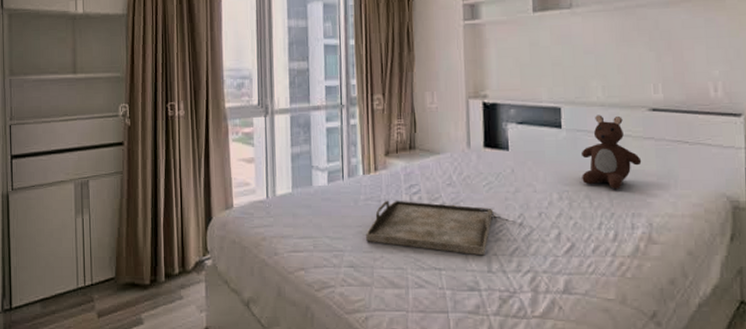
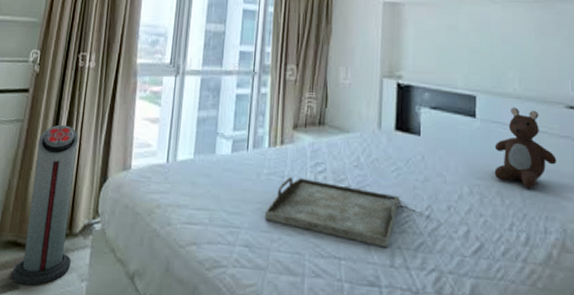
air purifier: none [134,172,188,320] -> present [12,124,79,286]

